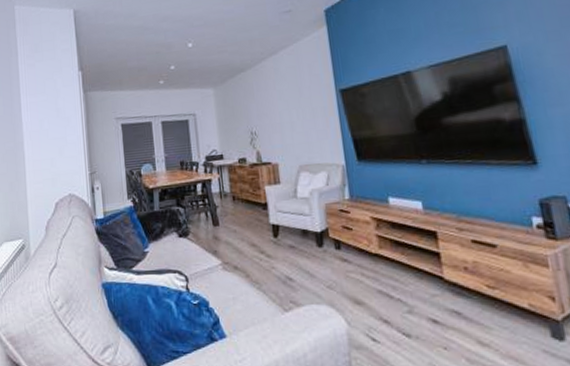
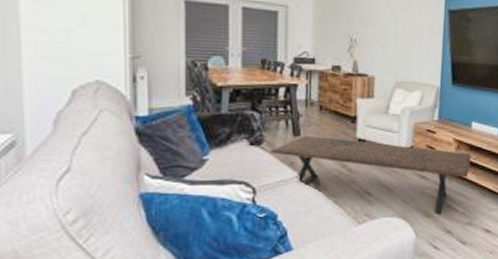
coffee table: none [195,224,397,301] -> present [270,135,472,214]

